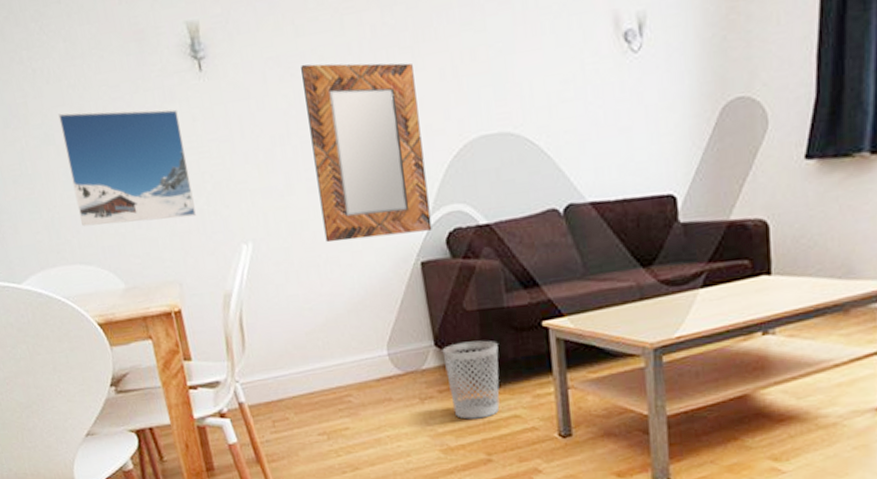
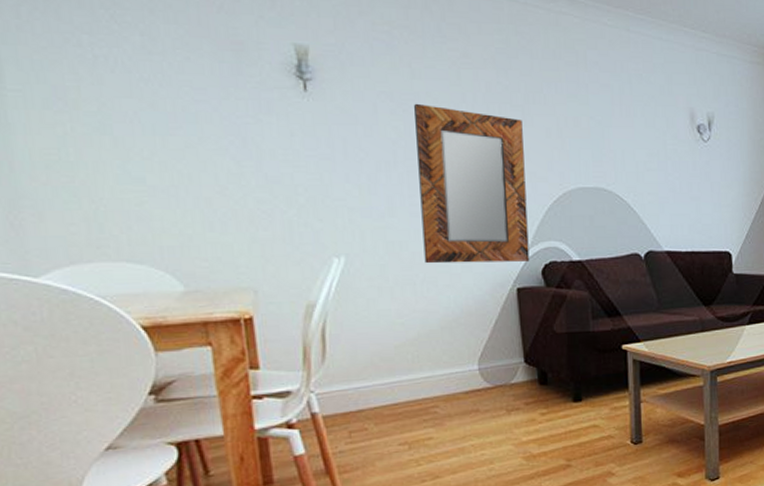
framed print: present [58,109,196,227] -> none [121,105,283,226]
wastebasket: present [442,340,500,419] -> none [531,359,583,429]

